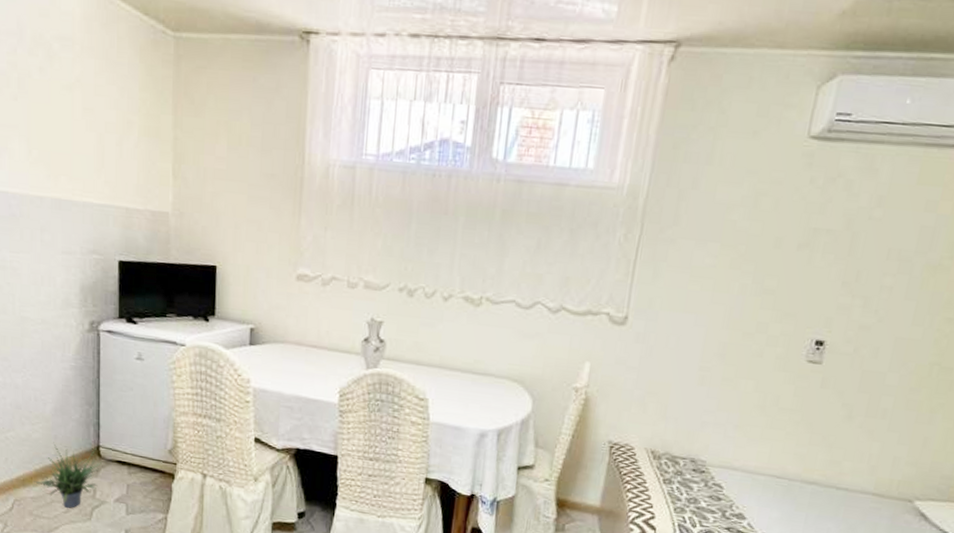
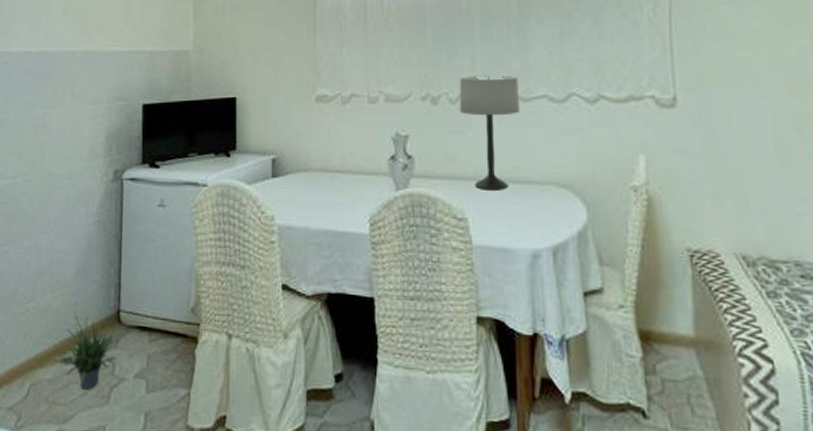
table lamp: none [433,274,491,379] -> present [459,75,519,190]

